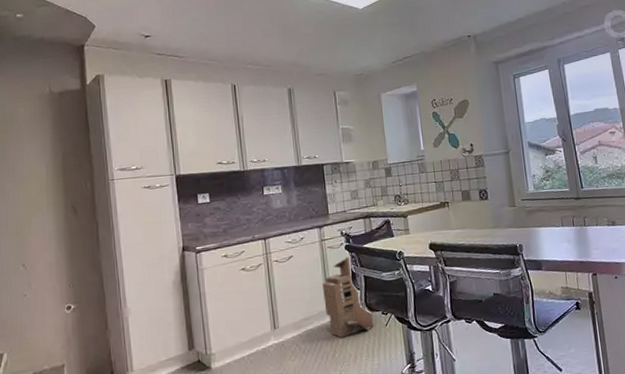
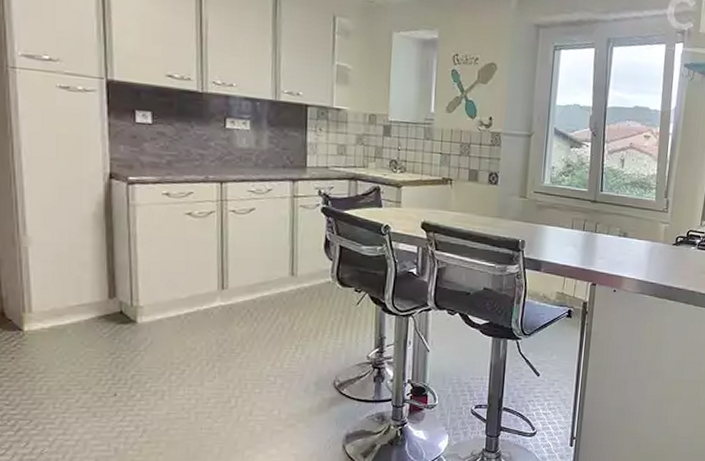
carton: present [321,257,374,339] -> none [287,221,344,311]

